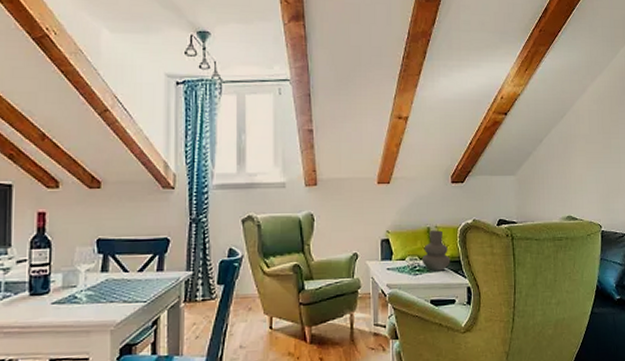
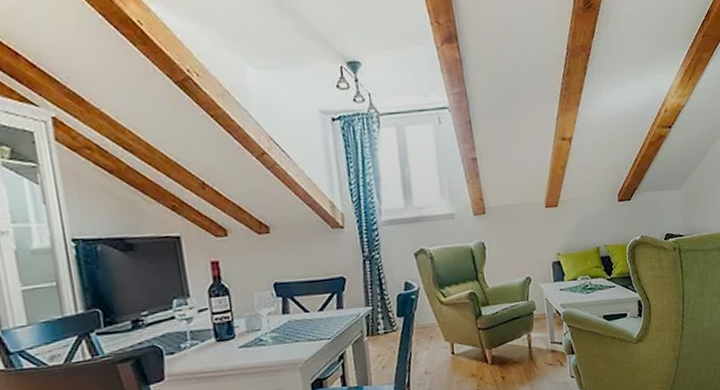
vase: present [421,230,451,272] -> none [592,248,621,289]

